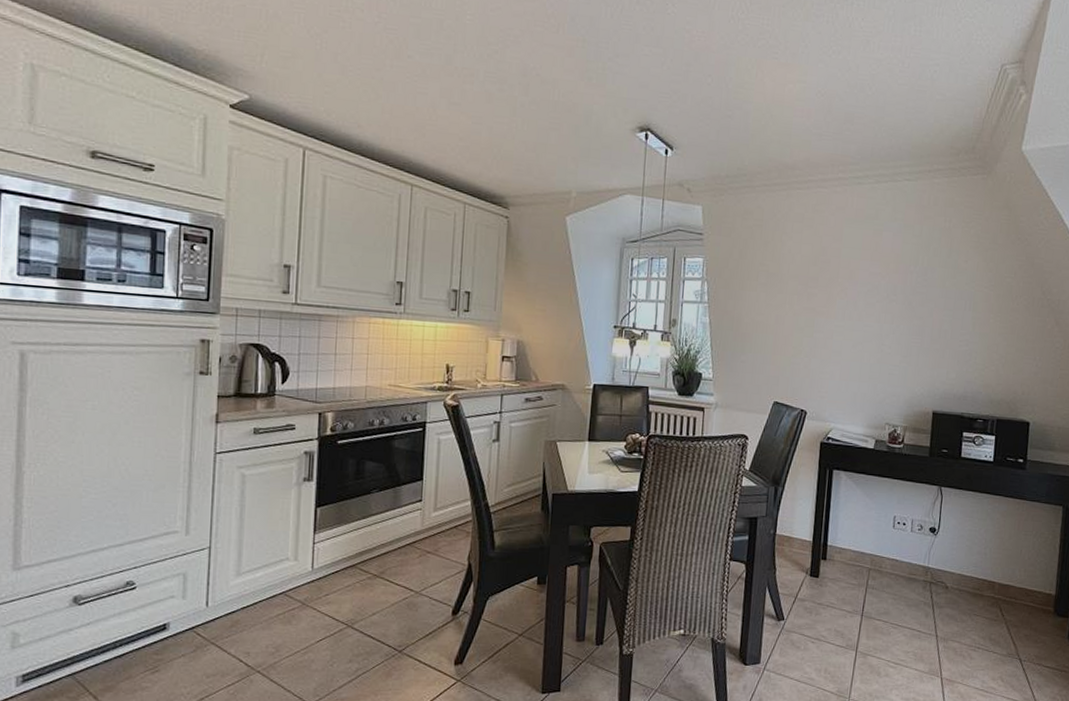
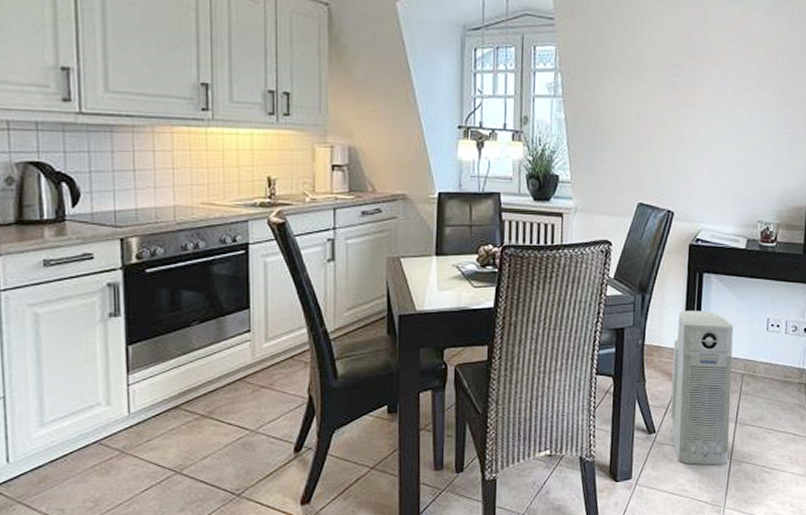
air purifier: none [798,504,862,656] -> present [670,310,734,465]

